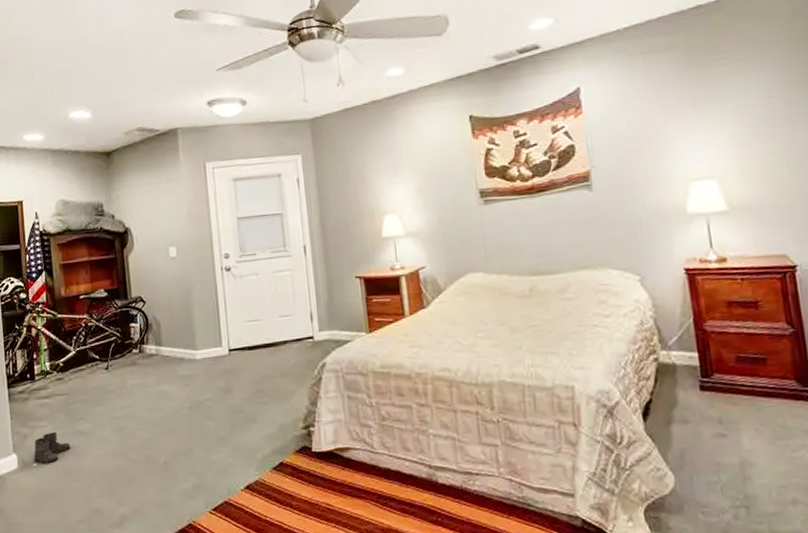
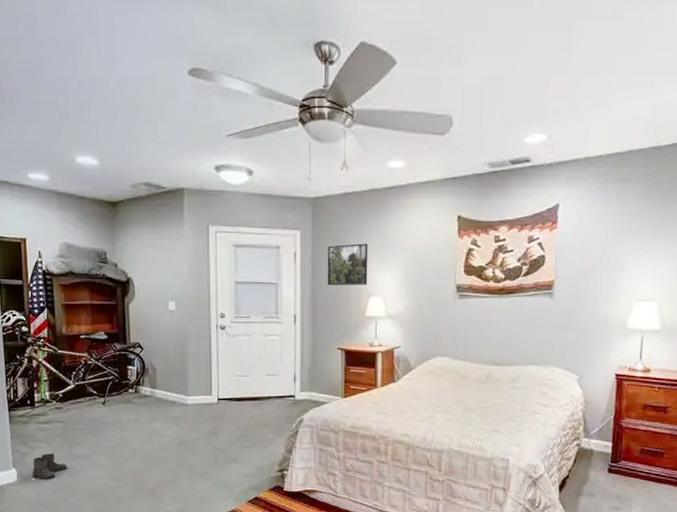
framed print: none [332,158,380,209] -> present [327,243,368,286]

